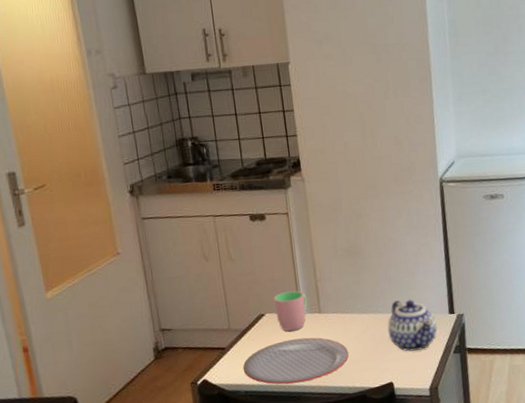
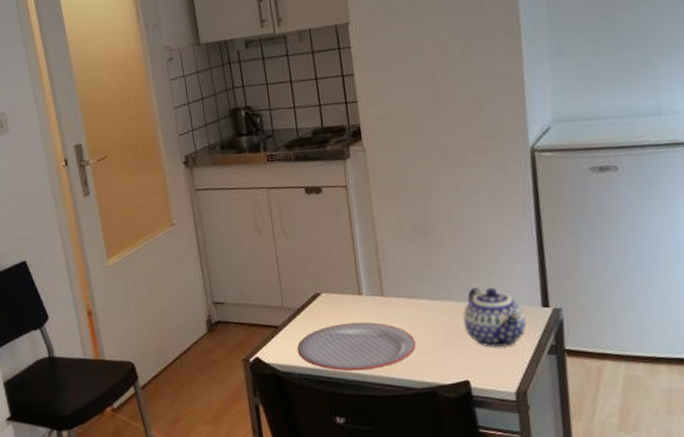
cup: present [274,290,308,332] -> none [330,270,368,314]

